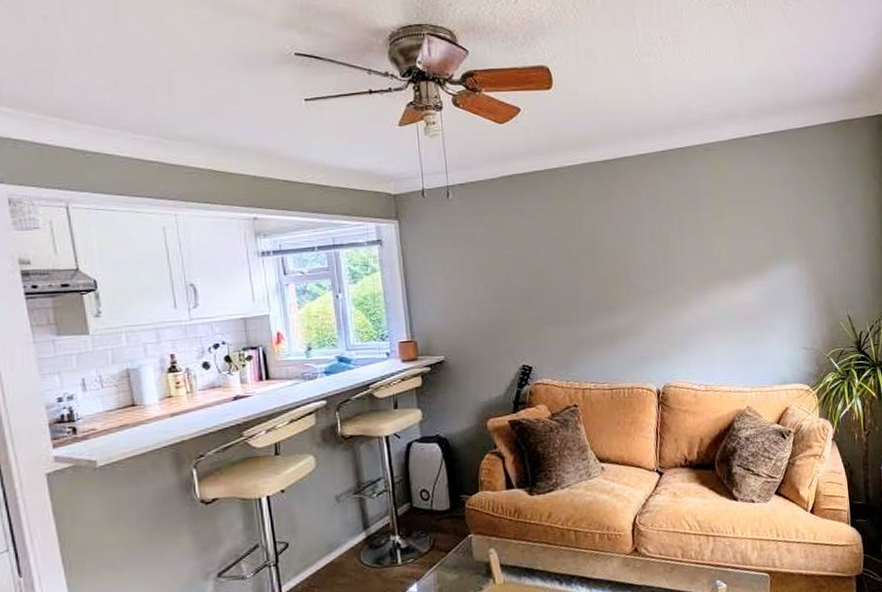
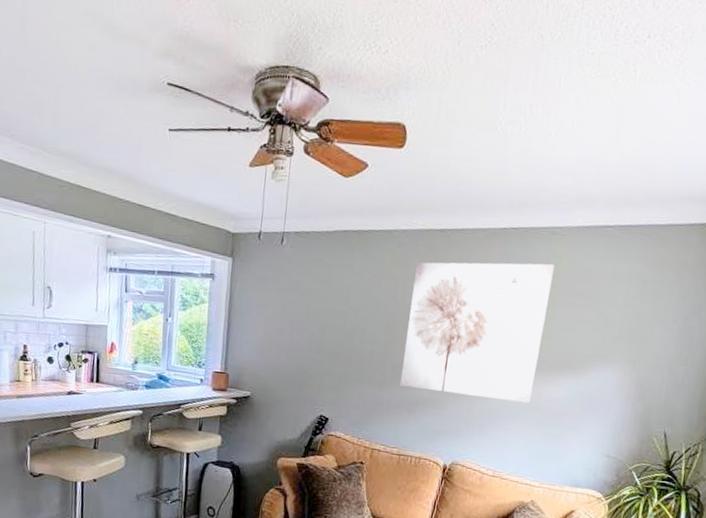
wall art: none [588,177,724,319] -> present [399,262,555,404]

